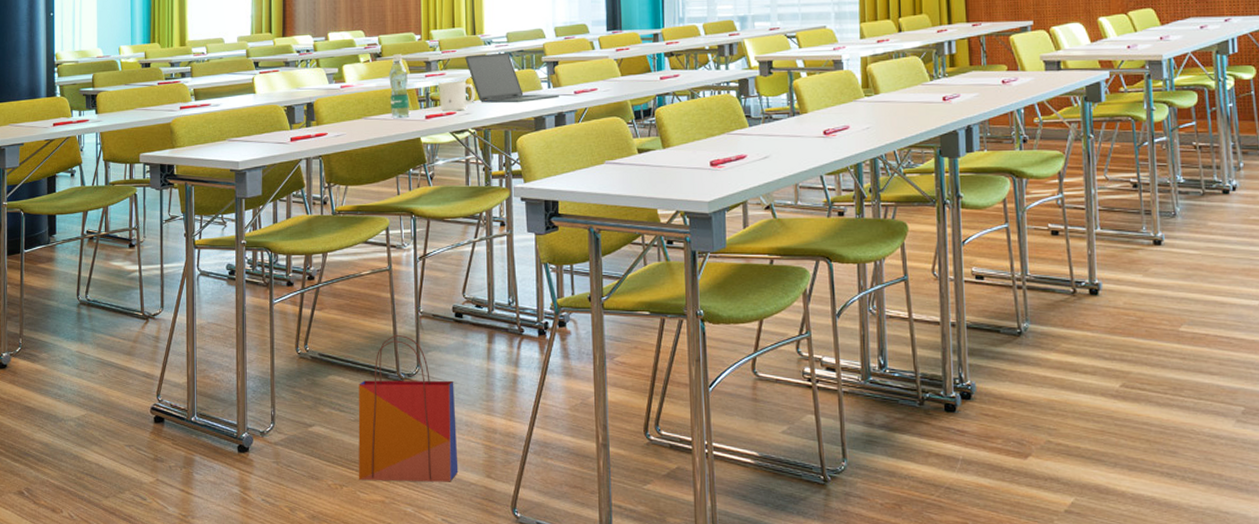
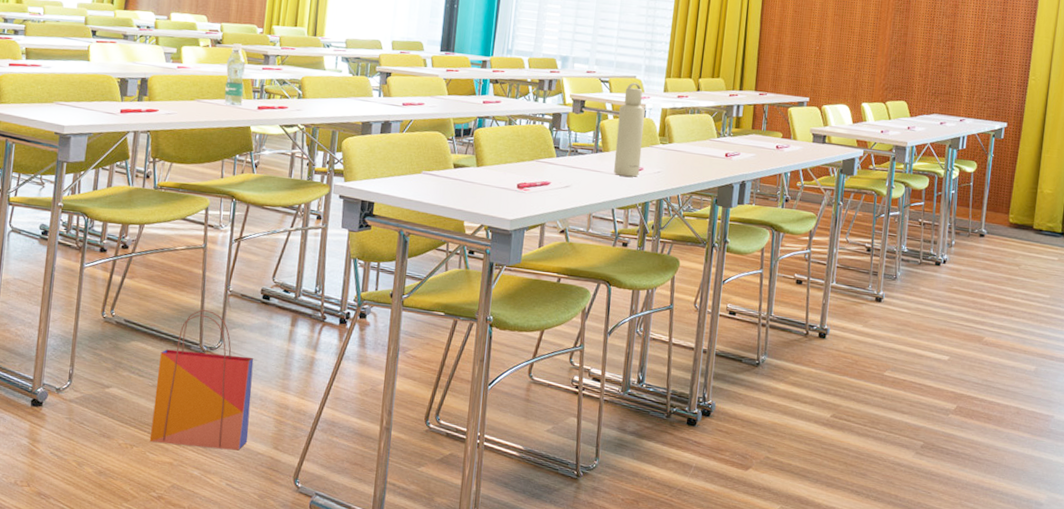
mug: present [438,81,475,112] -> none [273,76,309,106]
laptop: present [465,52,559,104] -> none [303,54,388,107]
bottle: none [812,33,846,138] -> present [614,82,645,177]

